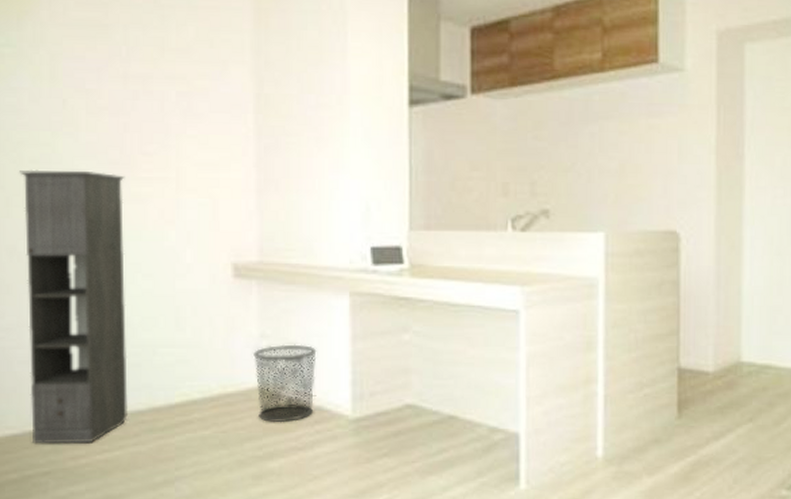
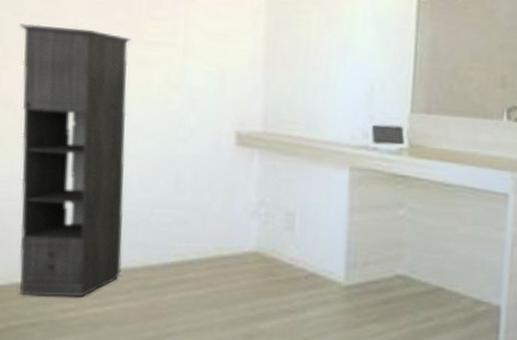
waste bin: present [253,344,317,423] -> none [251,212,314,287]

